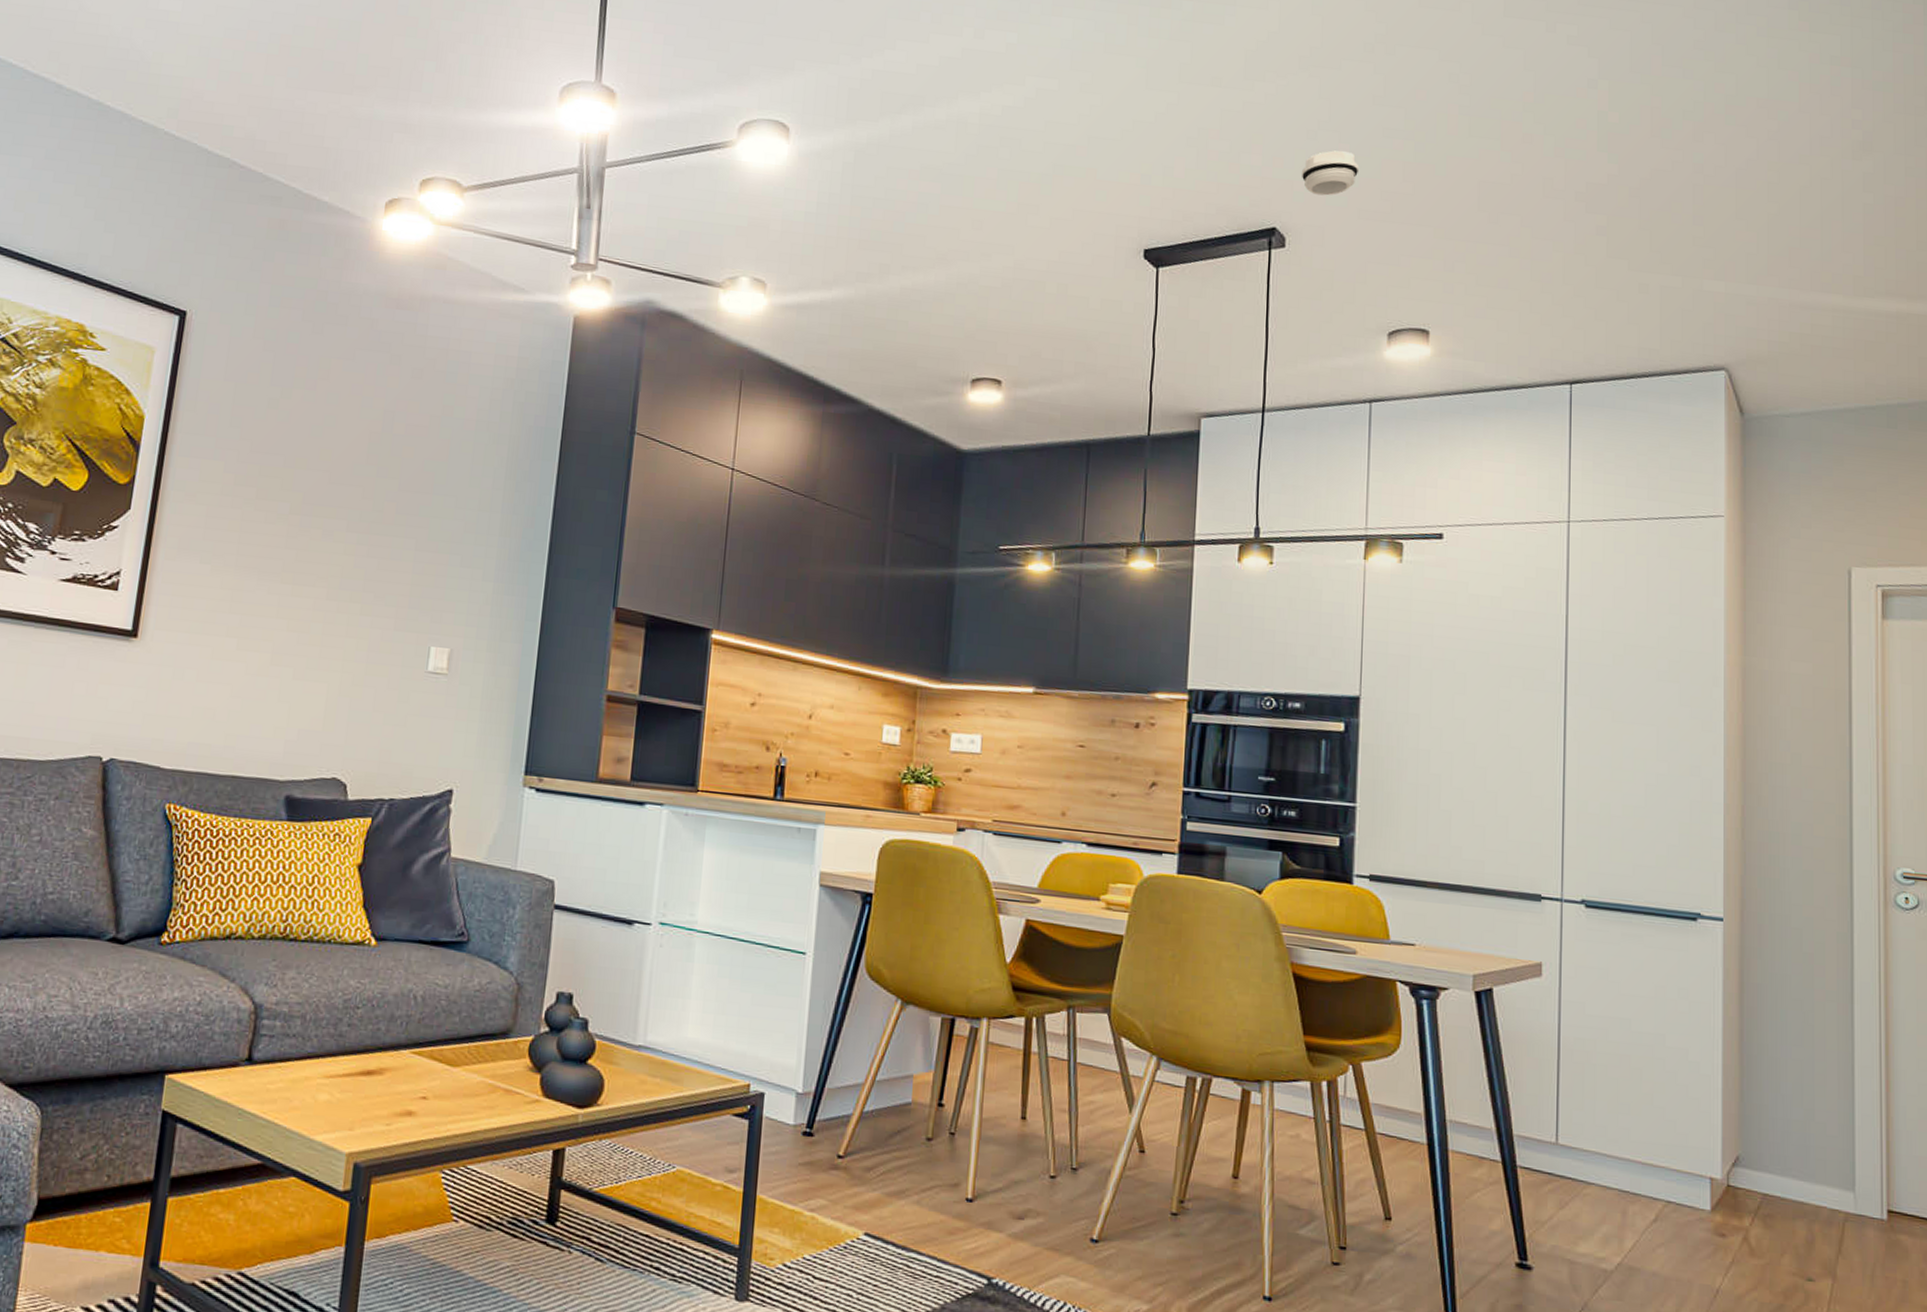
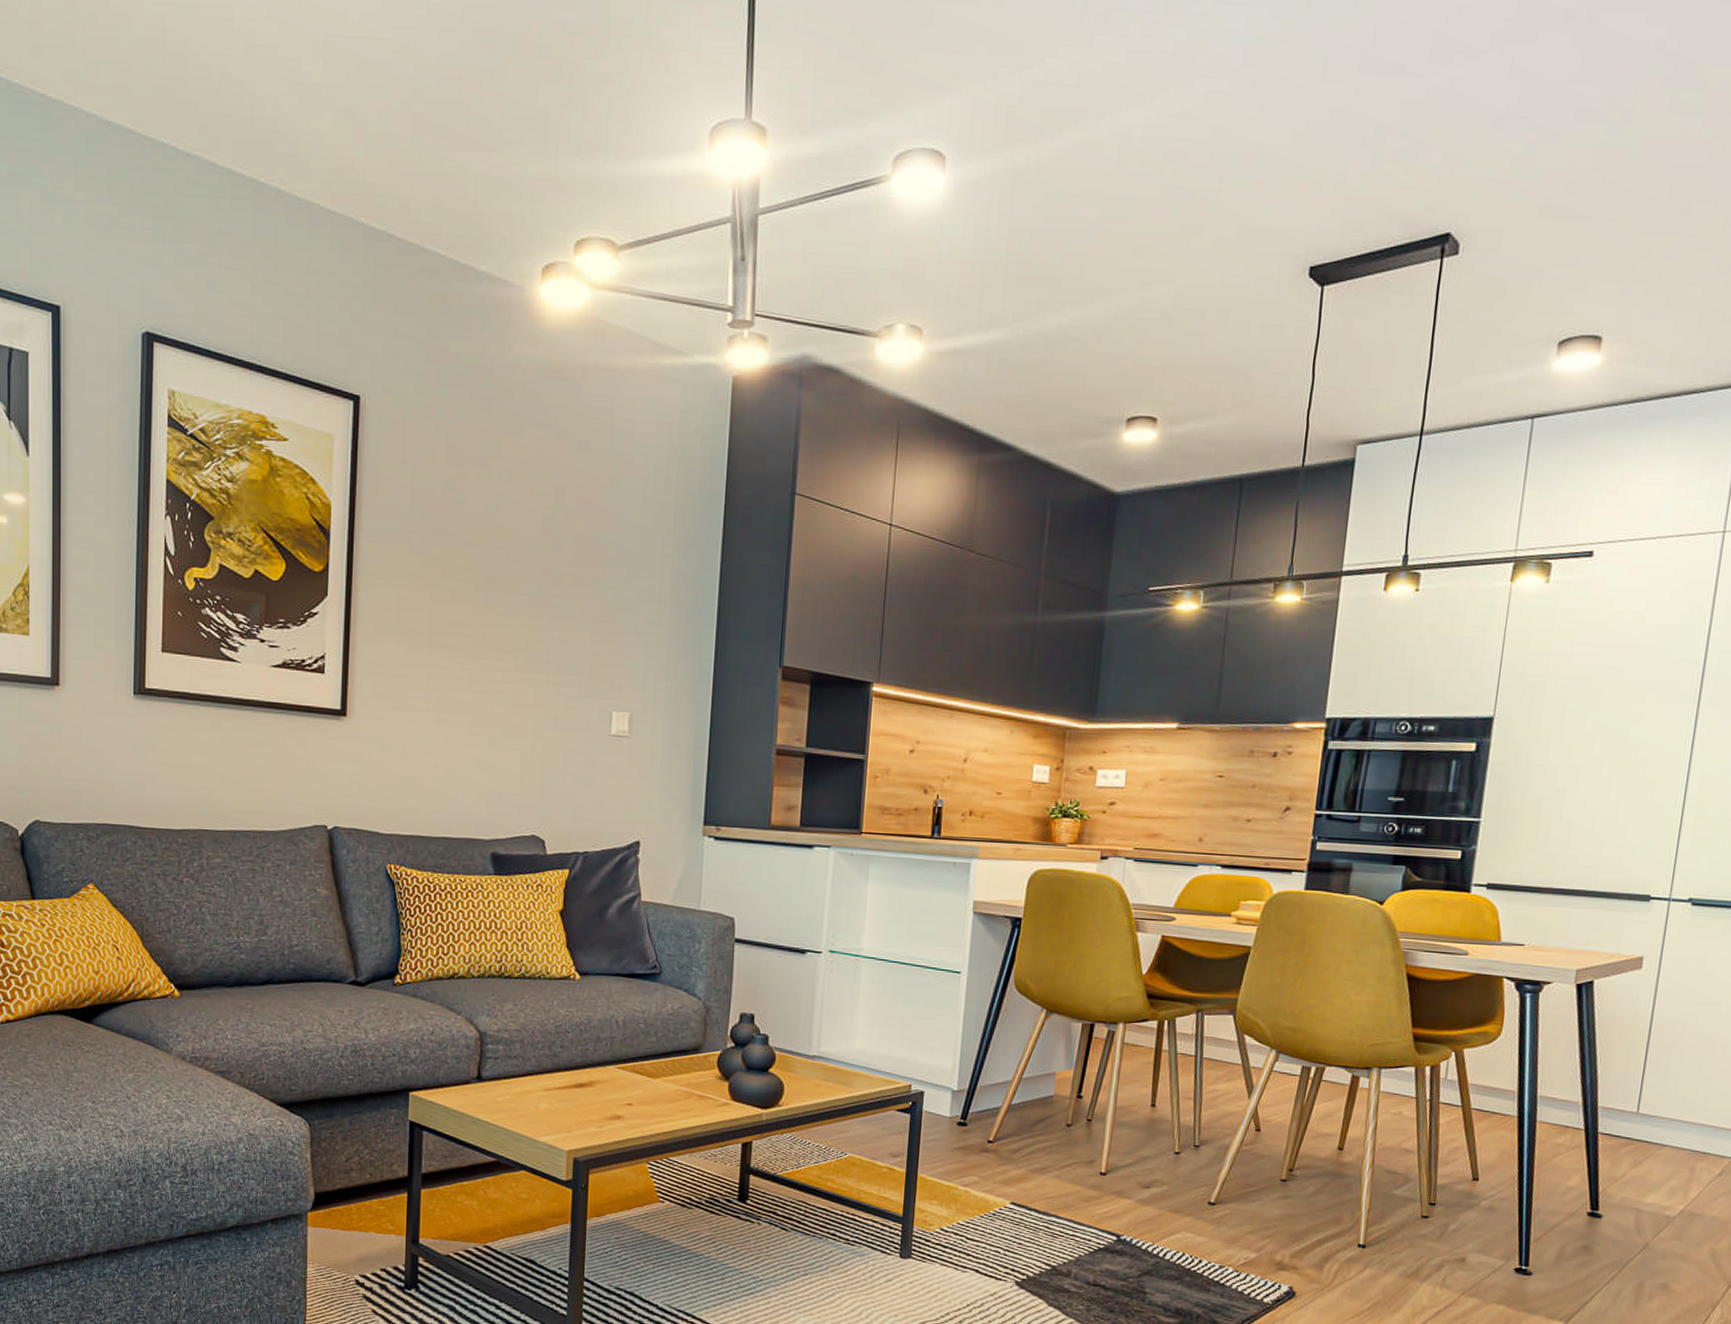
smoke detector: present [1301,150,1360,196] -> none [1482,140,1546,193]

